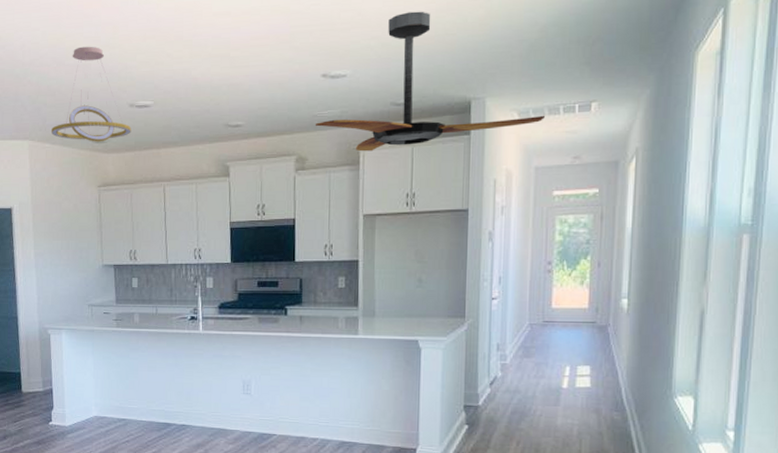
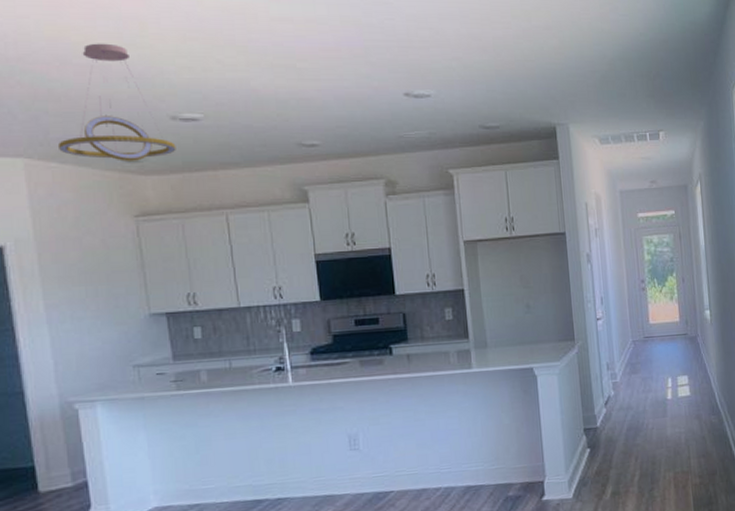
ceiling fan: present [316,11,545,152] -> none [403,35,622,175]

